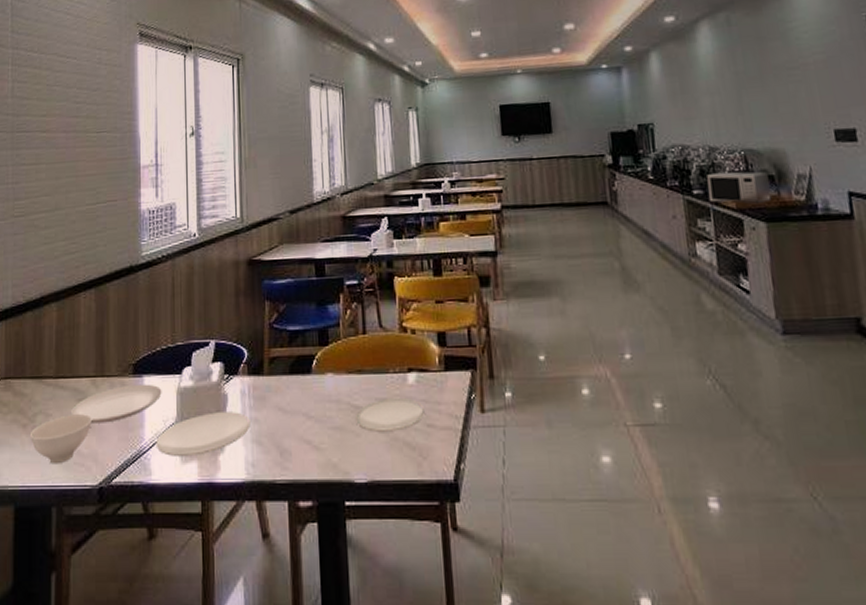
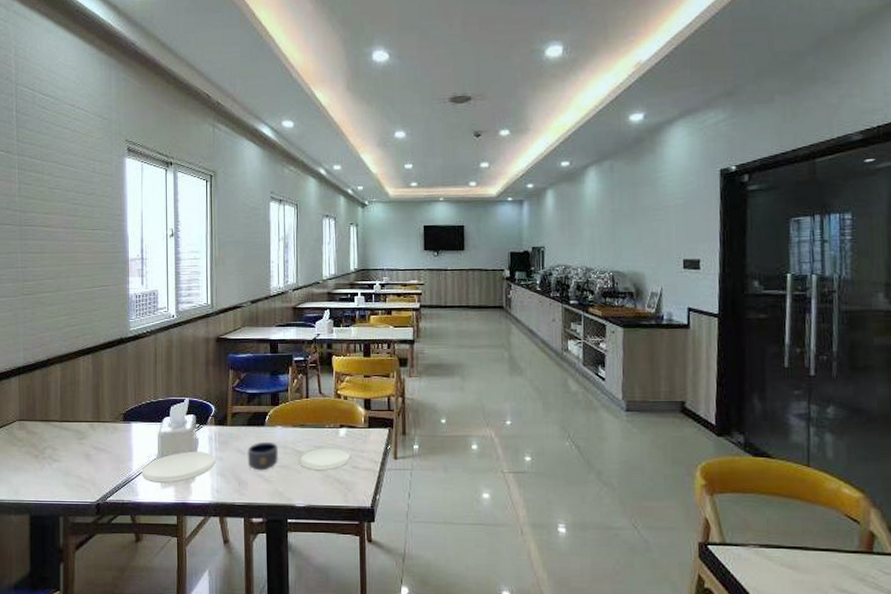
bowl: present [29,414,92,465] -> none [40,449,90,486]
plate: present [70,384,162,424] -> none [73,428,146,457]
mug: none [290,394,330,435] -> present [247,441,278,471]
microwave: present [707,171,772,205] -> none [581,287,629,314]

